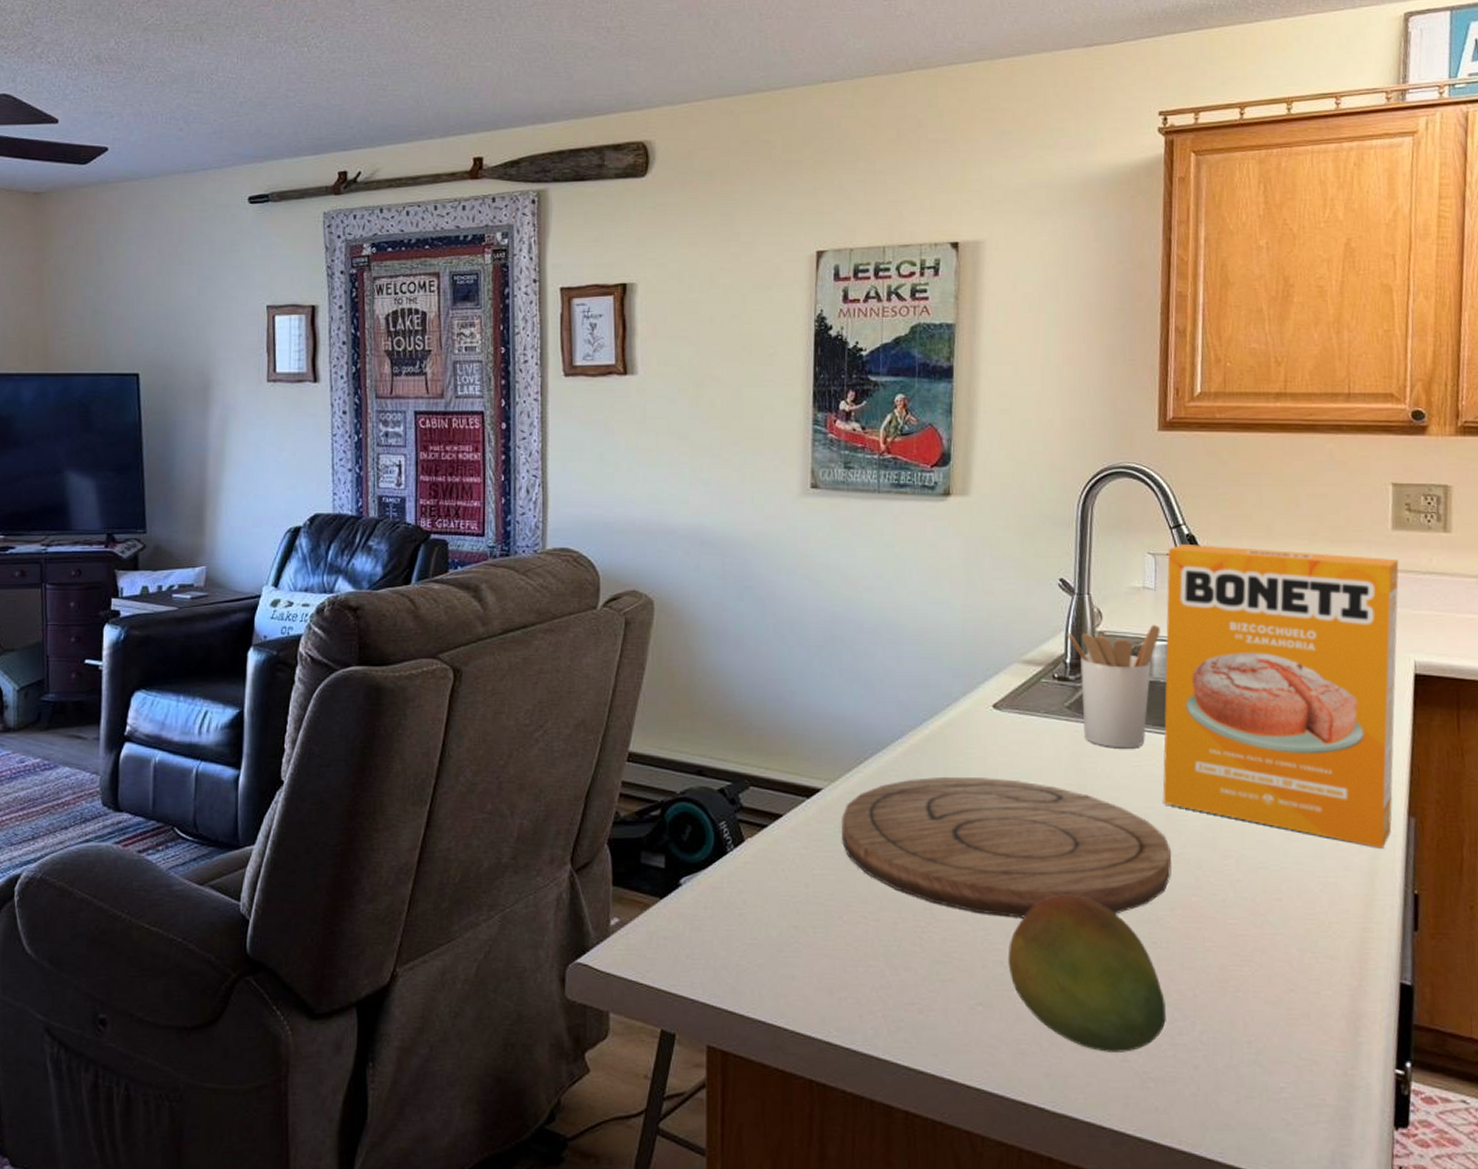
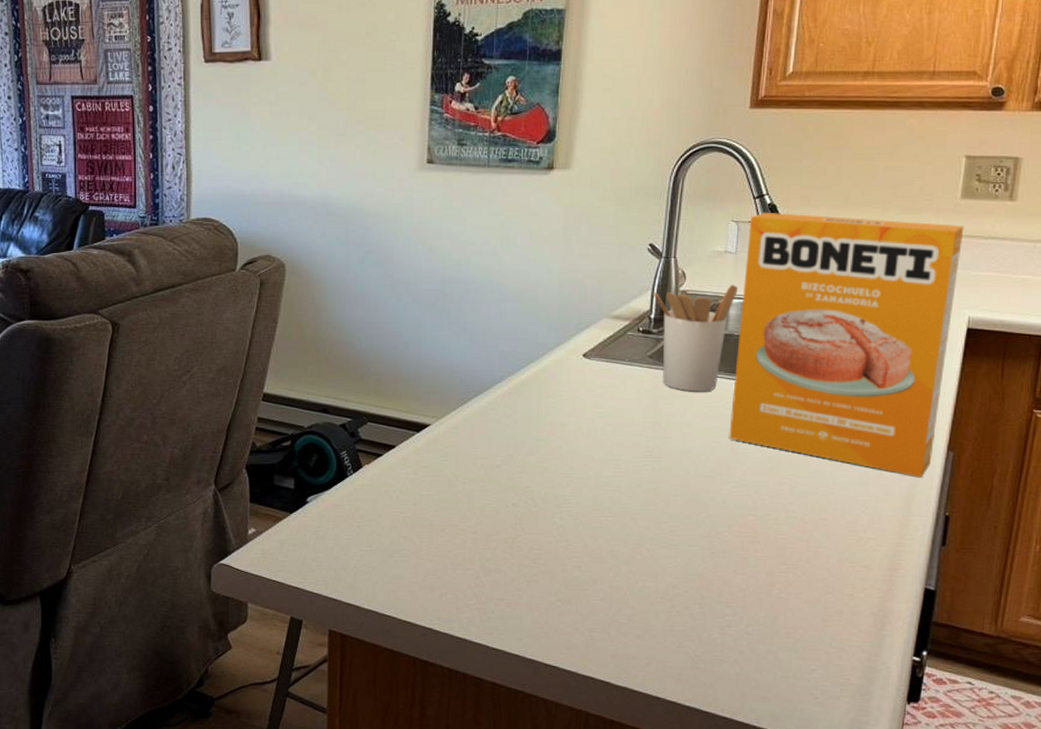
cutting board: present [842,776,1172,918] -> none [446,414,734,532]
fruit: present [1007,896,1166,1052] -> none [585,514,718,640]

